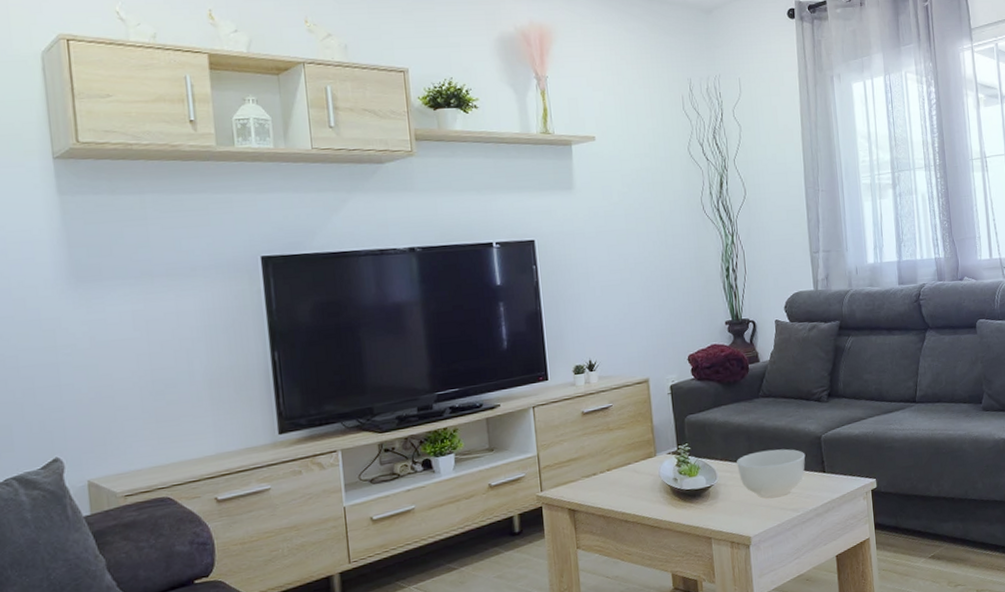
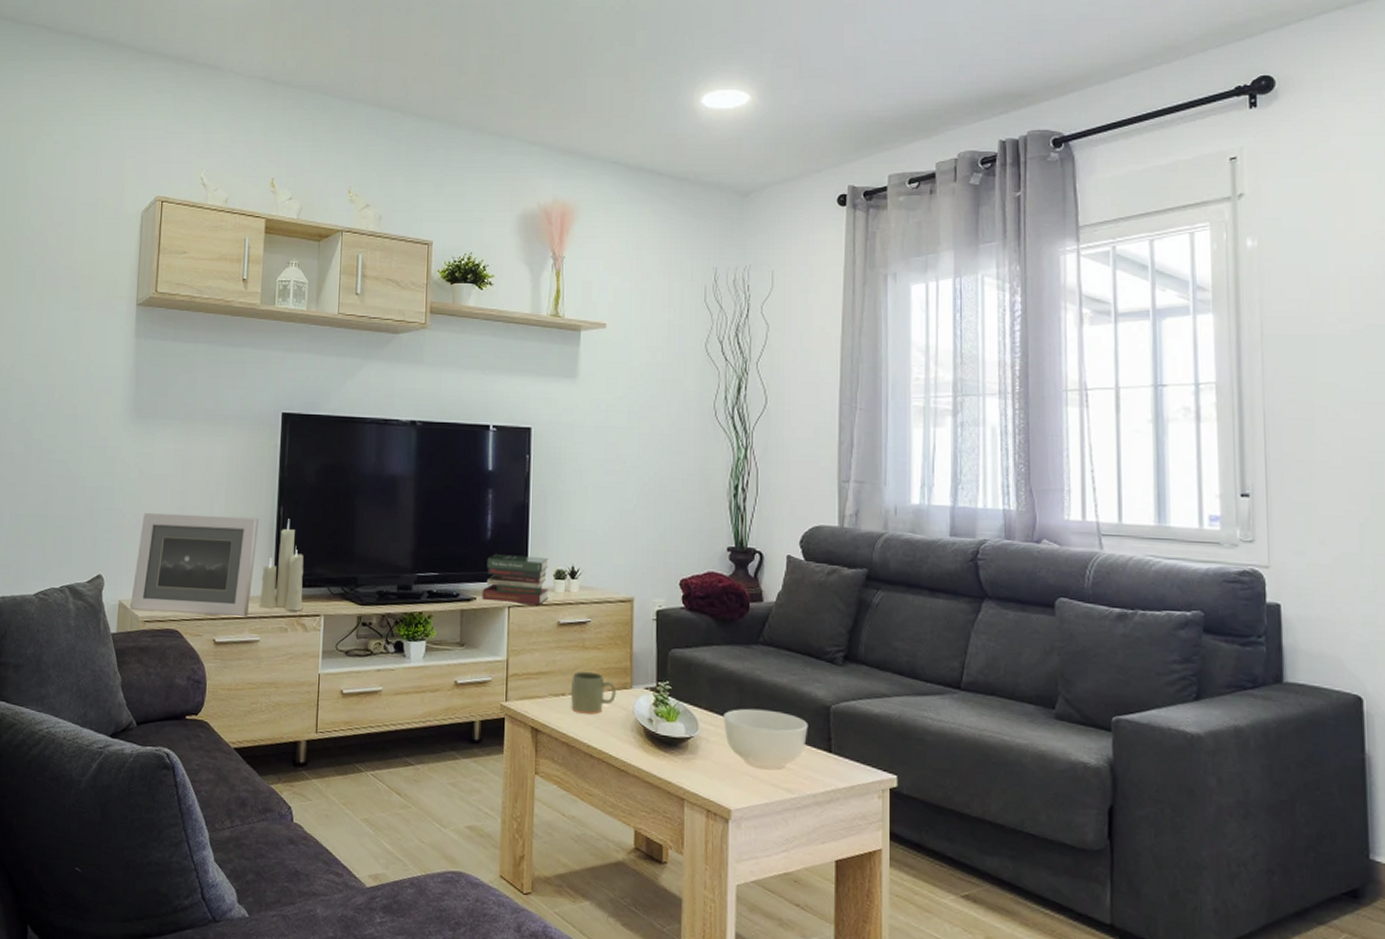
picture frame: none [103,367,254,488] -> present [130,512,259,617]
candle: none [263,362,316,456] -> present [258,519,304,611]
books: none [505,356,571,405] -> present [482,553,549,605]
mug: none [600,449,643,487] -> present [570,671,616,714]

